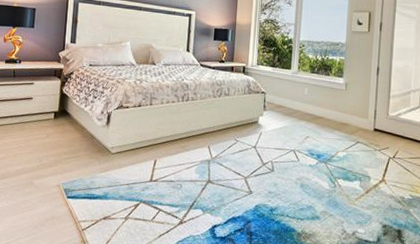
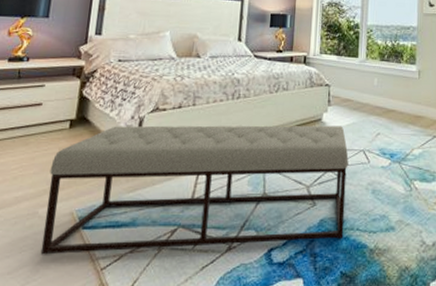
bench: none [37,118,281,223] -> present [40,125,349,255]

